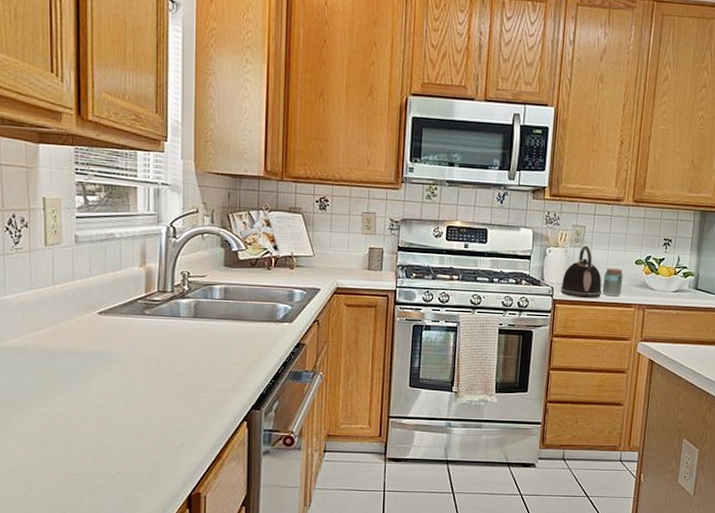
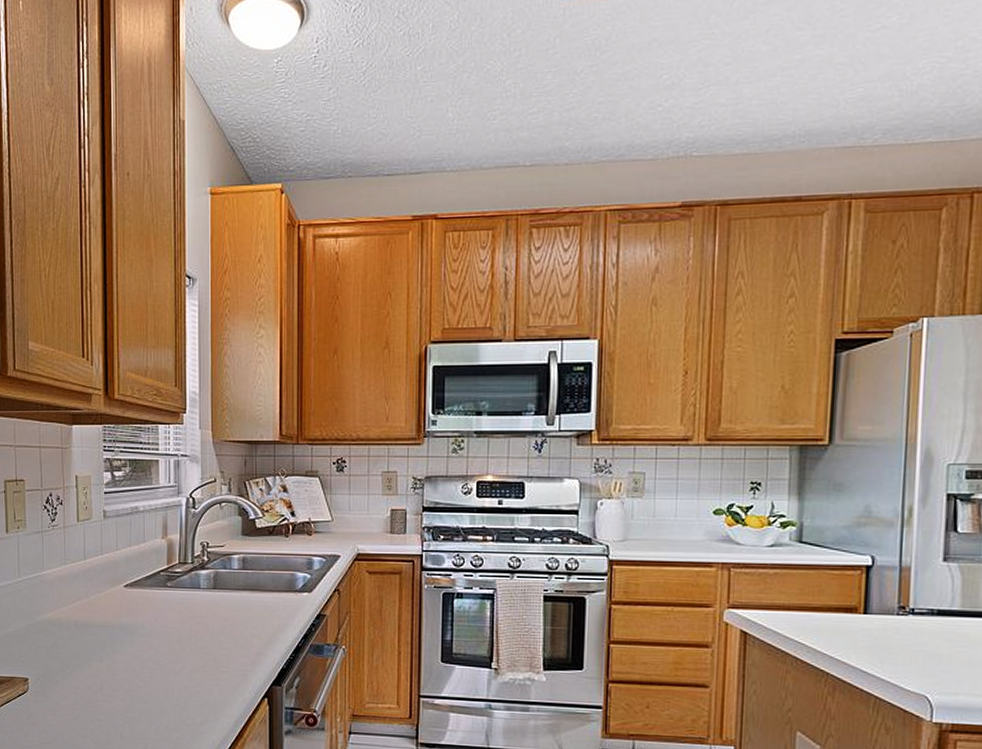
kettle: present [560,245,603,299] -> none [618,495,672,558]
peanut butter: present [602,268,624,297] -> none [672,520,699,555]

